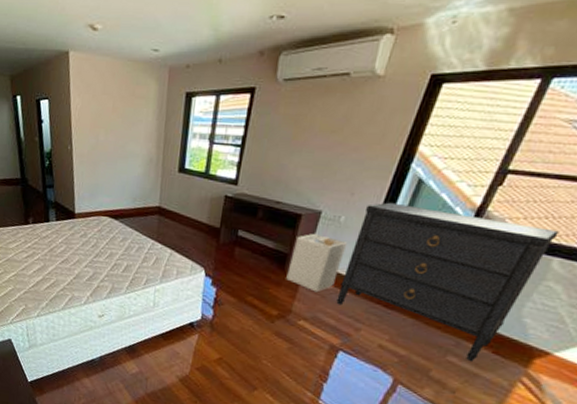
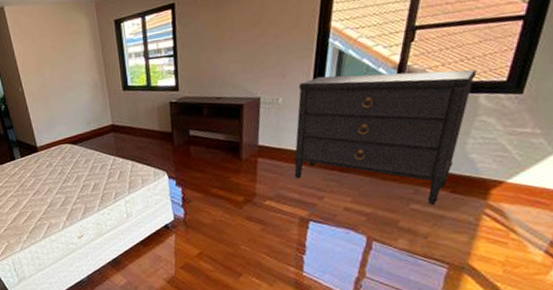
laundry hamper: present [286,233,348,293] -> none [243,118,291,172]

